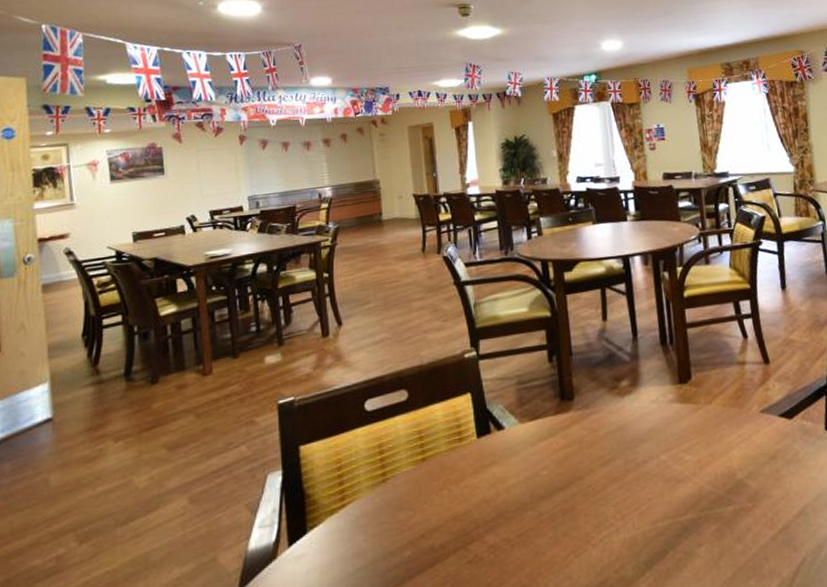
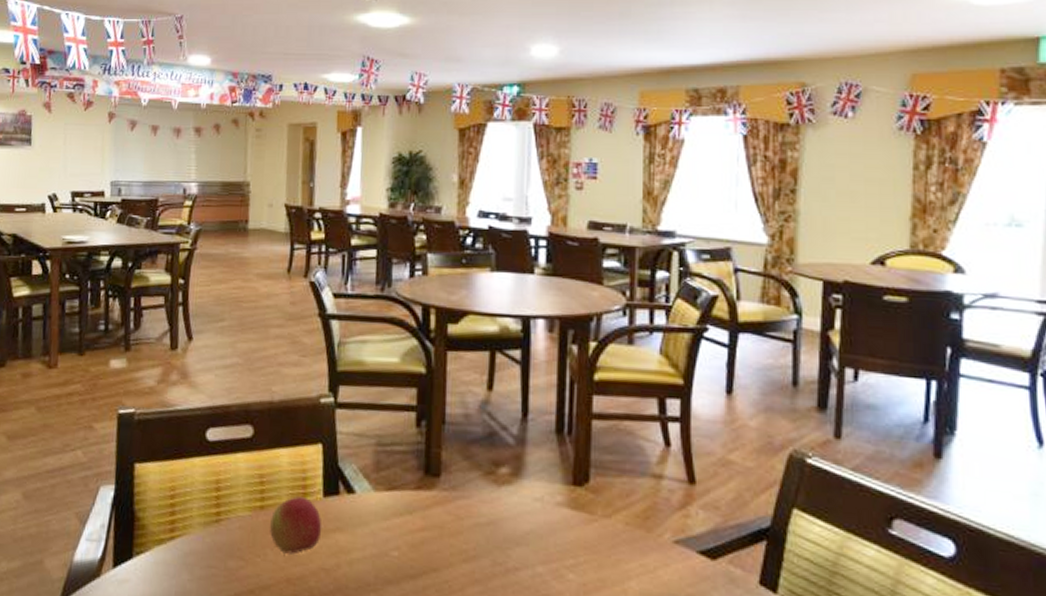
apple: none [433,442,480,495] -> present [270,496,322,555]

